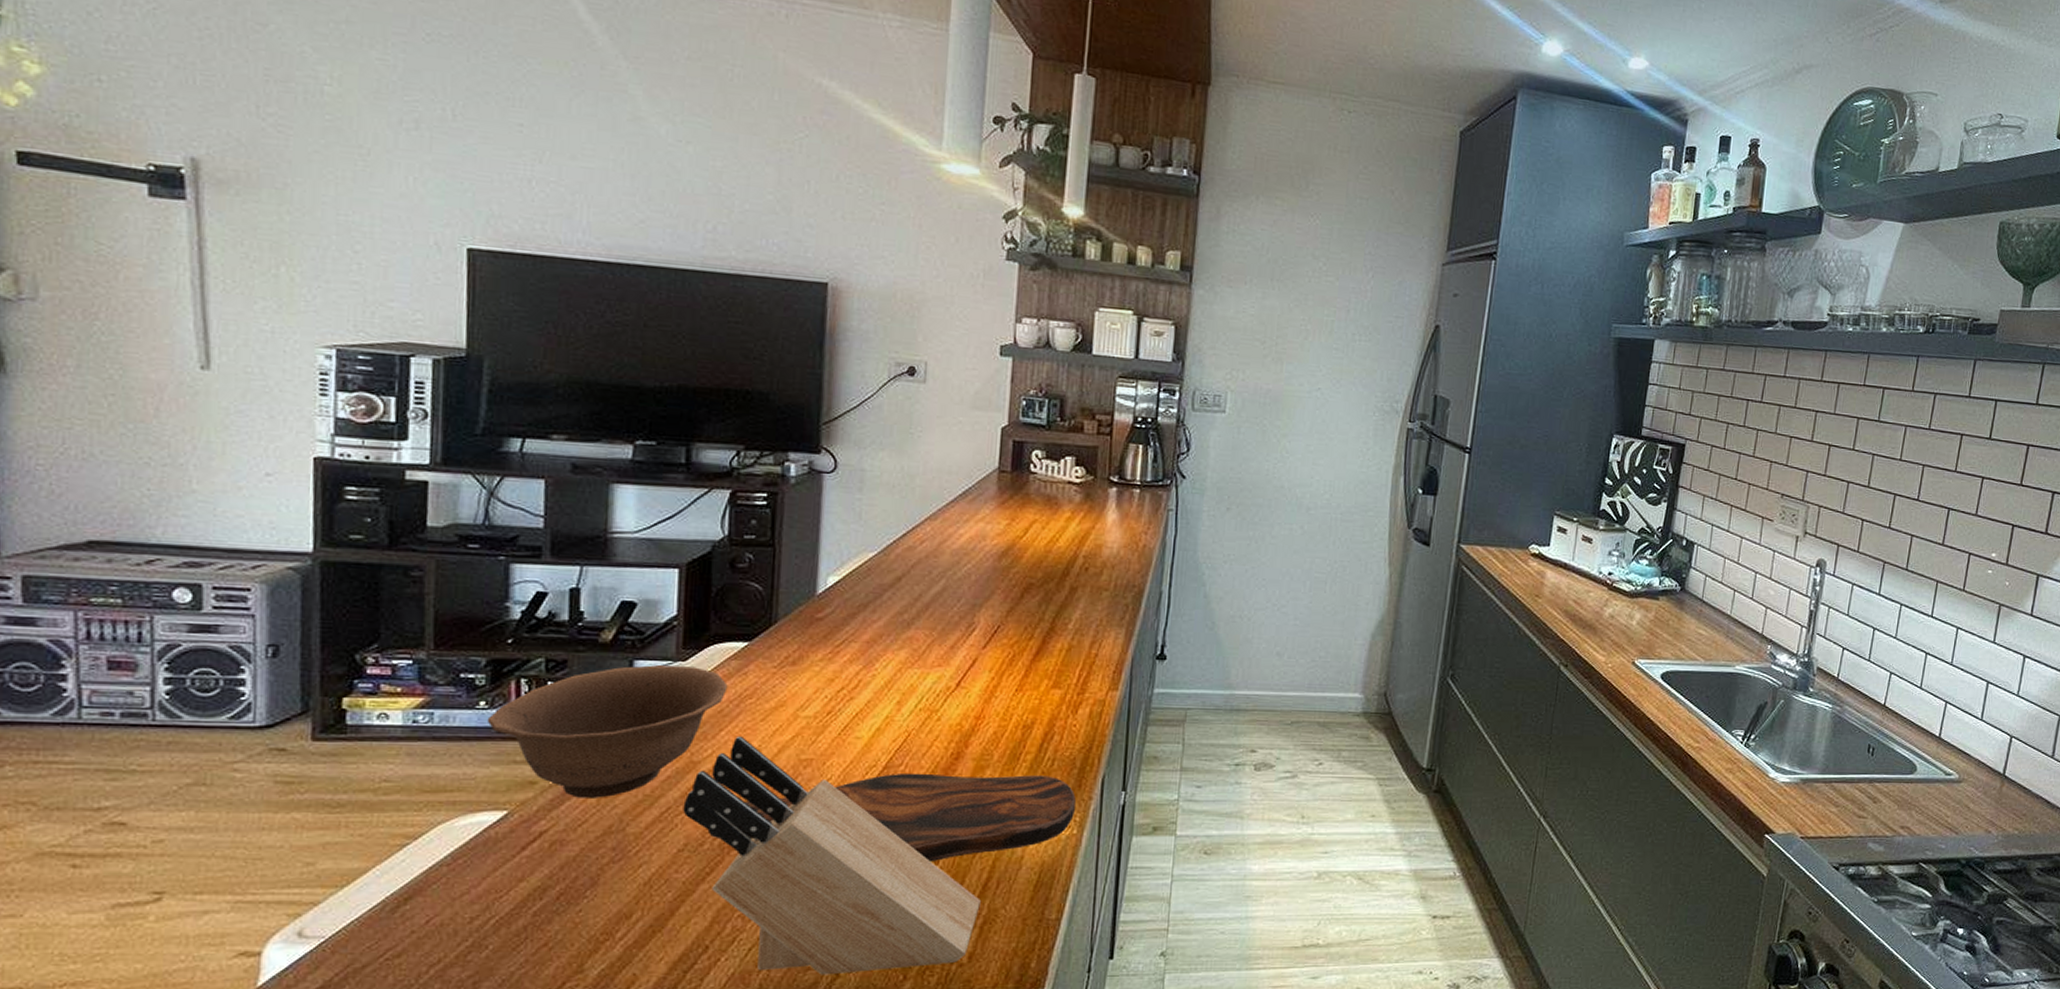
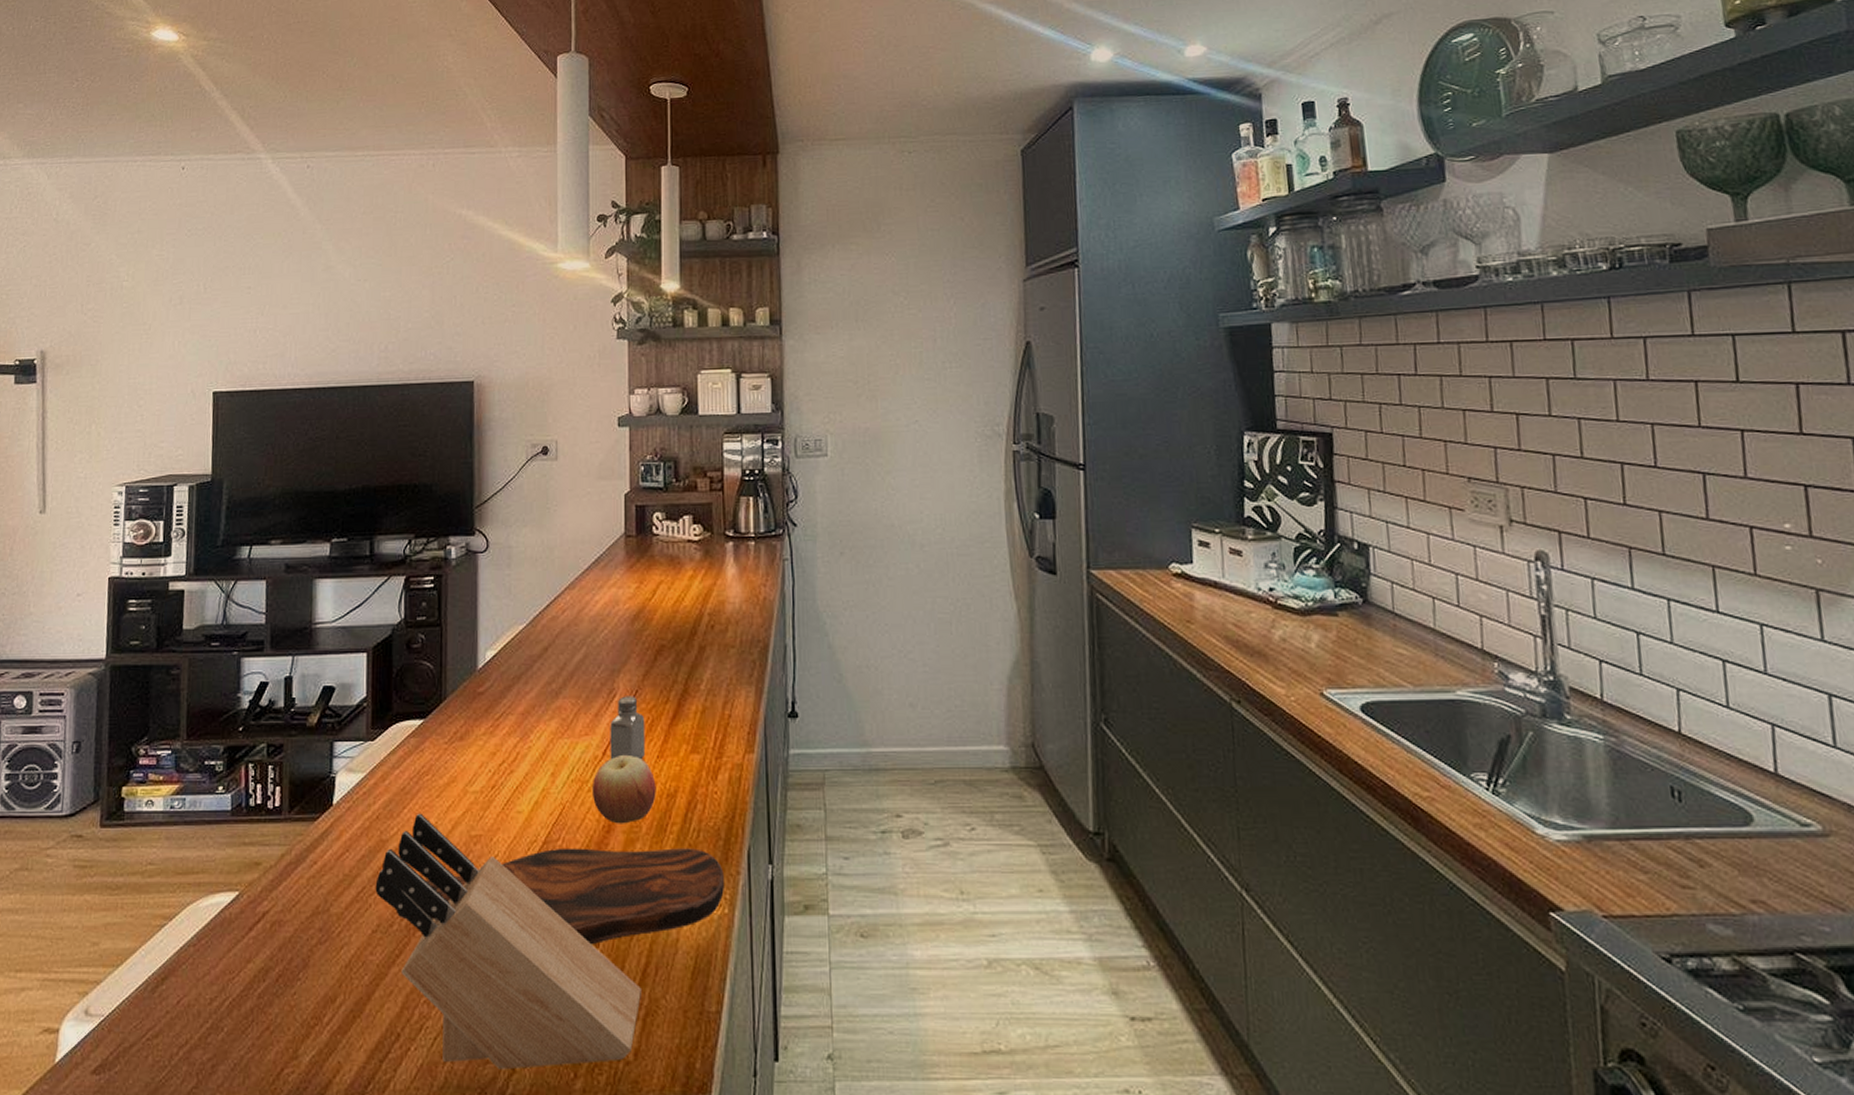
bowl: present [487,665,728,798] -> none [223,746,408,878]
apple: none [941,686,1013,752] -> present [591,754,656,824]
saltshaker: none [964,630,1006,693] -> present [610,696,646,760]

